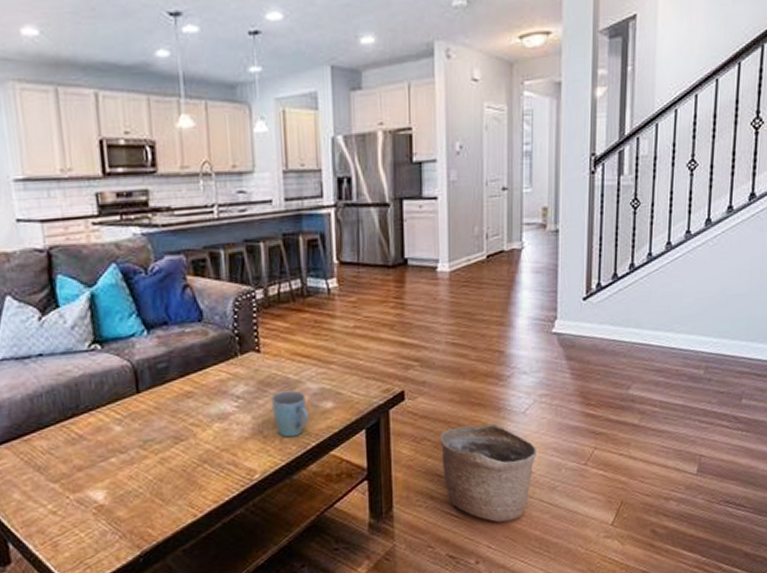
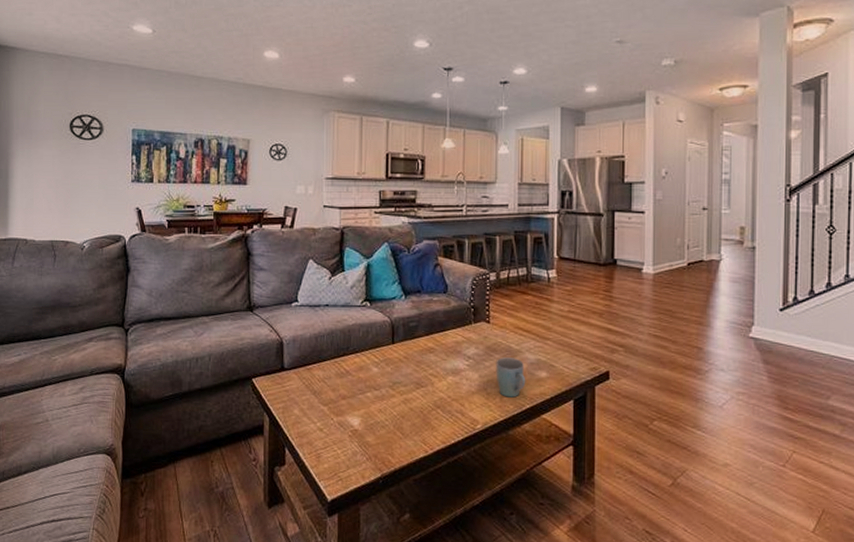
basket: present [439,423,536,523] -> none [640,410,733,509]

